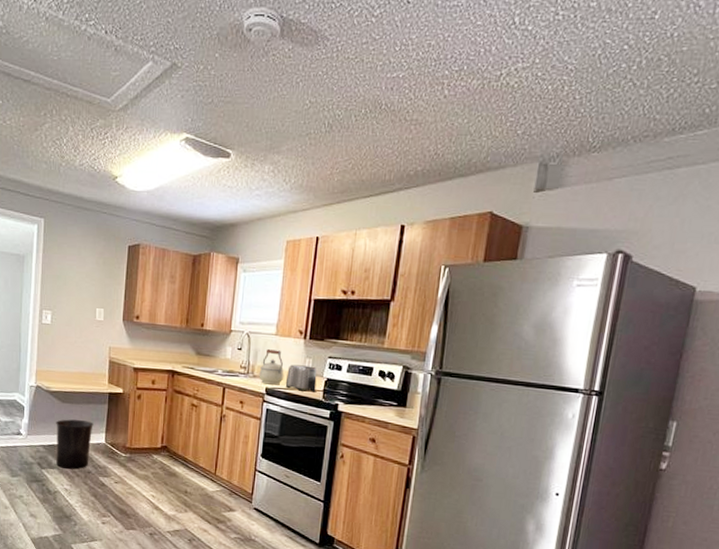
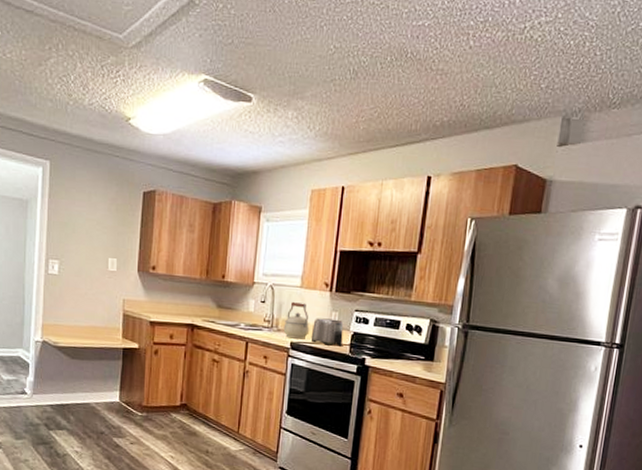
waste bin: present [56,419,94,470] -> none [64,376,106,430]

